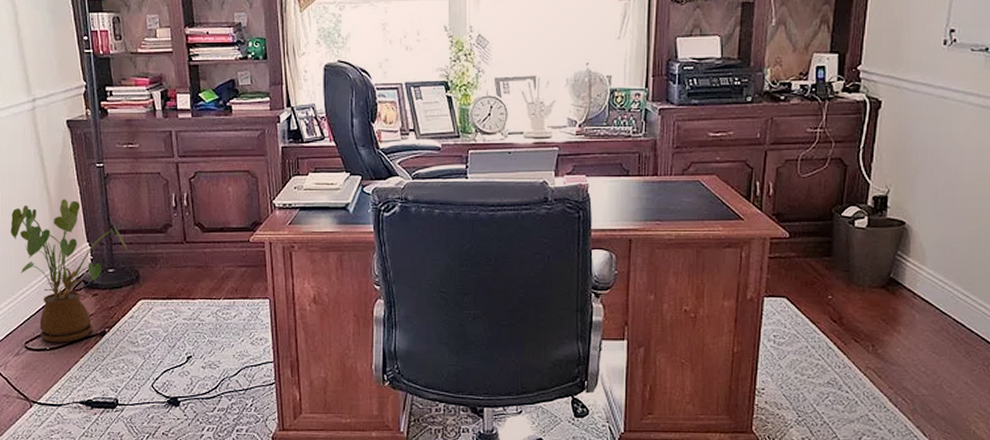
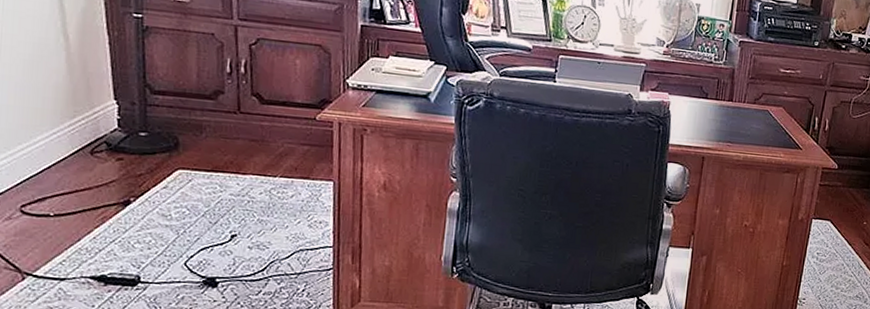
house plant: present [10,199,127,343] -> none [10,48,166,210]

